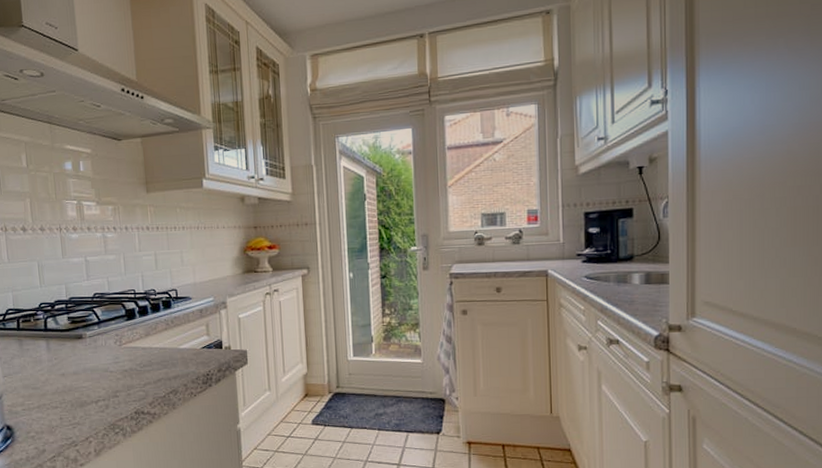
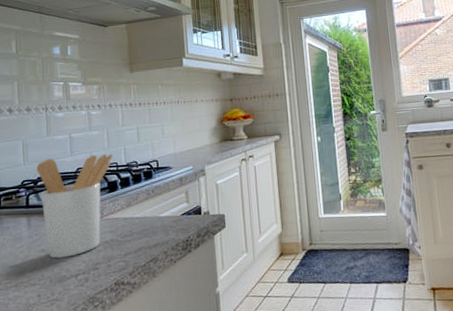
utensil holder: none [53,280,130,384] -> present [37,154,113,259]

